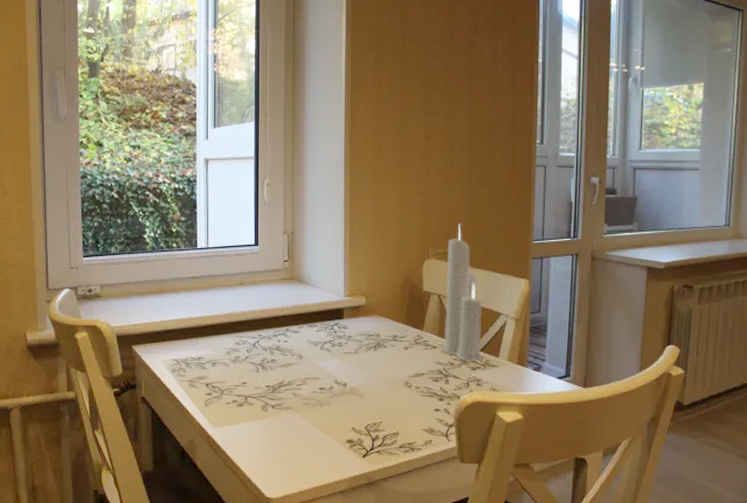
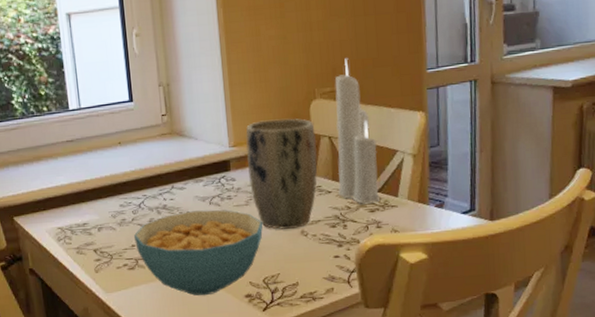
cereal bowl: none [245,354,370,438] -> present [133,210,263,296]
plant pot: none [360,274,426,379] -> present [246,118,317,230]

